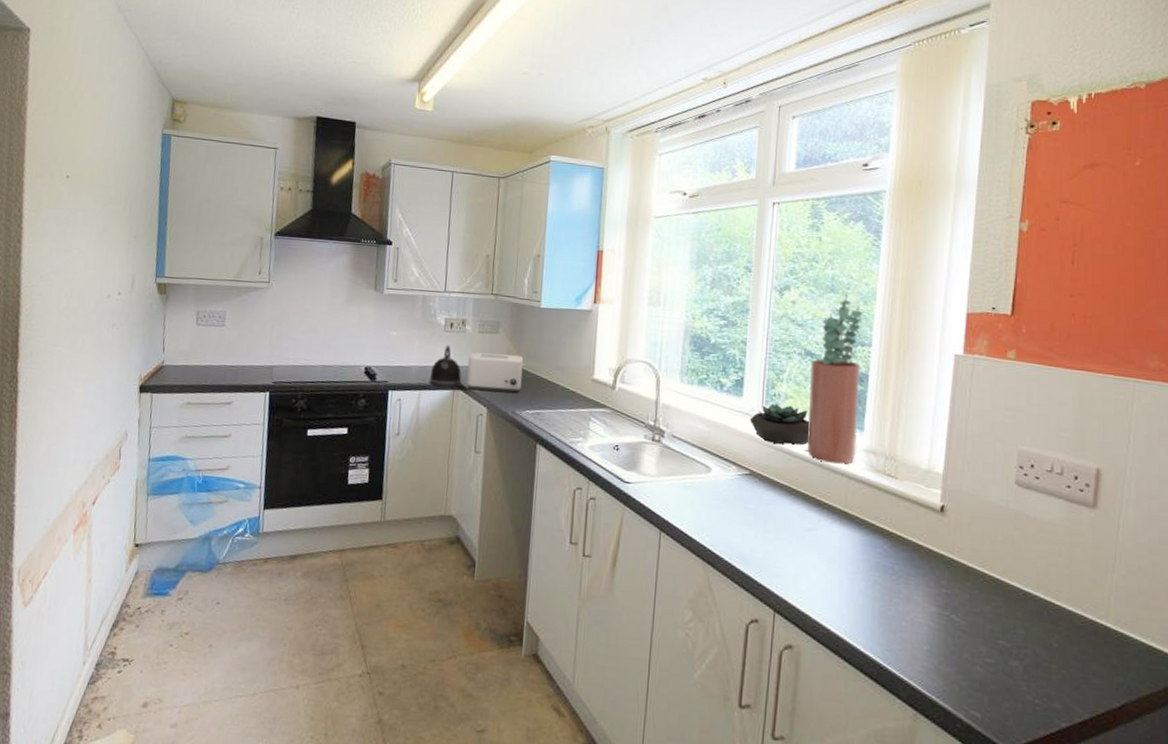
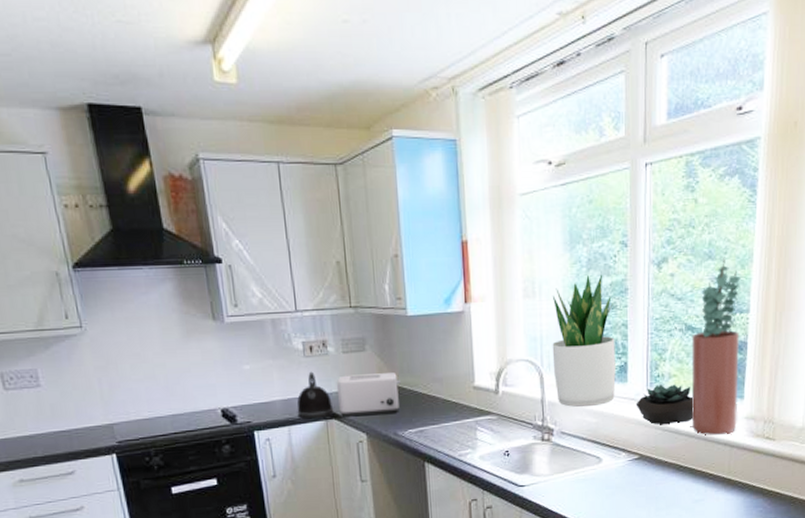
planter: none [670,293,734,416] -> present [552,275,616,408]

